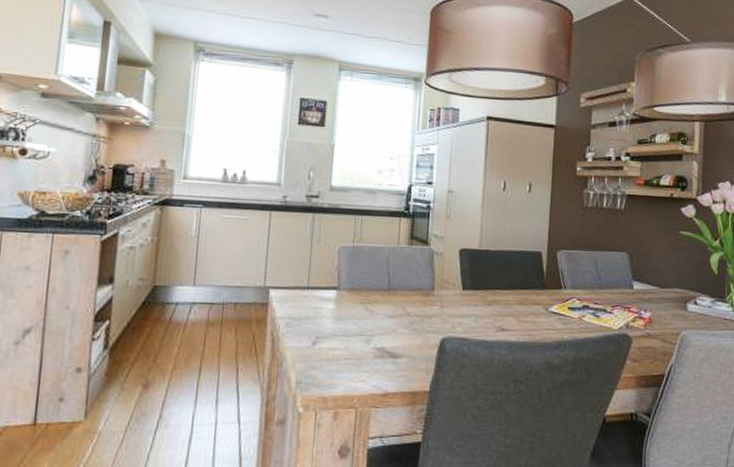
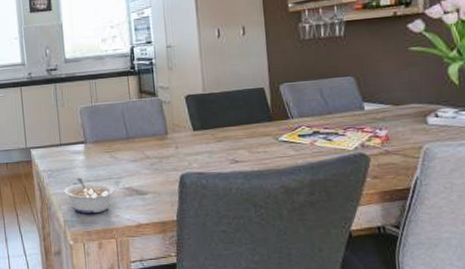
legume: none [302,330,365,376] -> present [64,177,115,214]

